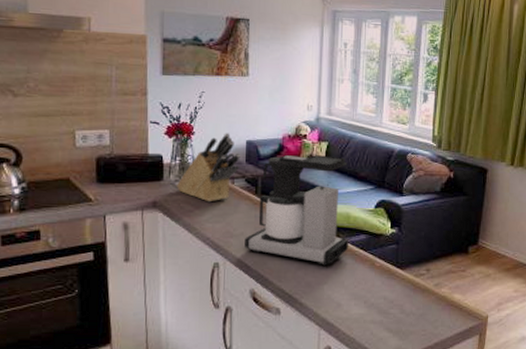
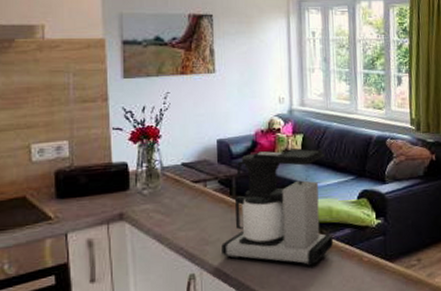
knife block: present [177,133,241,202] -> none [145,133,212,209]

